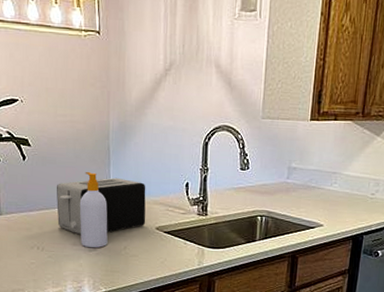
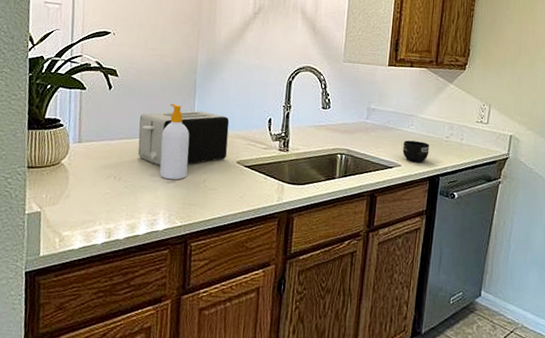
mug: none [325,199,354,222] -> present [402,140,430,163]

